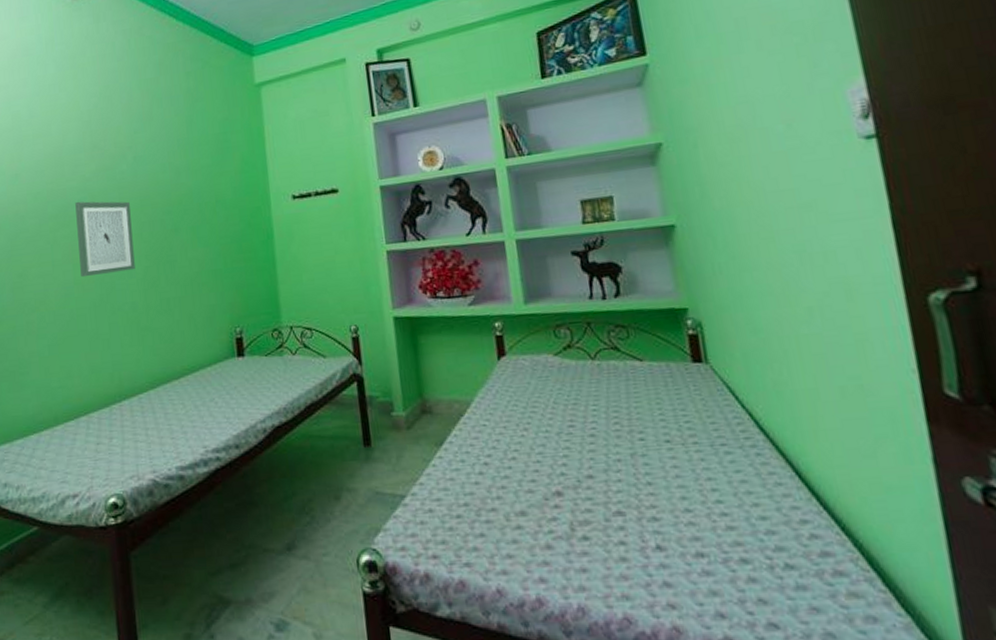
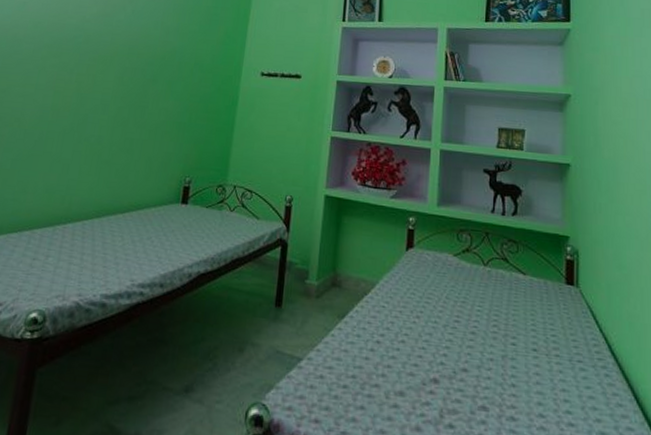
wall art: present [75,201,135,278] -> none [59,37,119,108]

